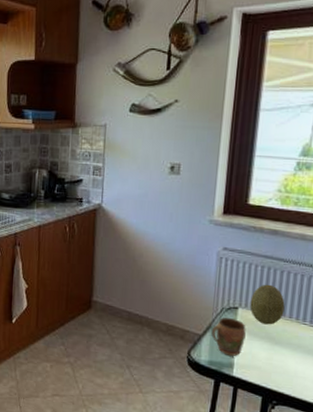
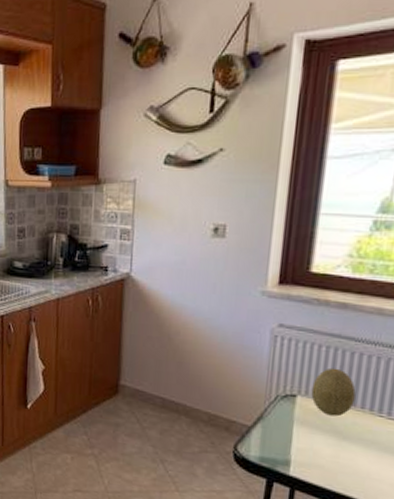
mug: present [210,317,246,356] -> none [262,406,306,452]

